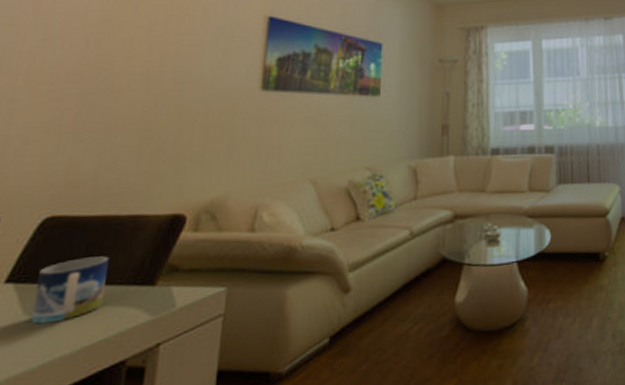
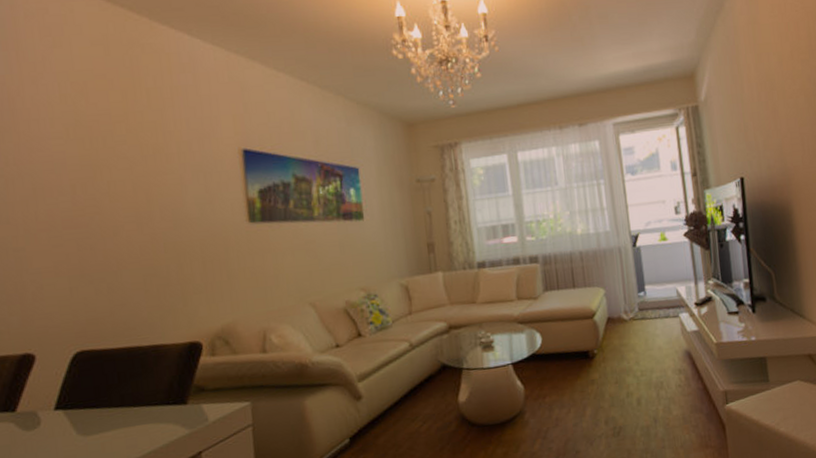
mug: present [31,256,110,325] -> none [82,382,144,442]

